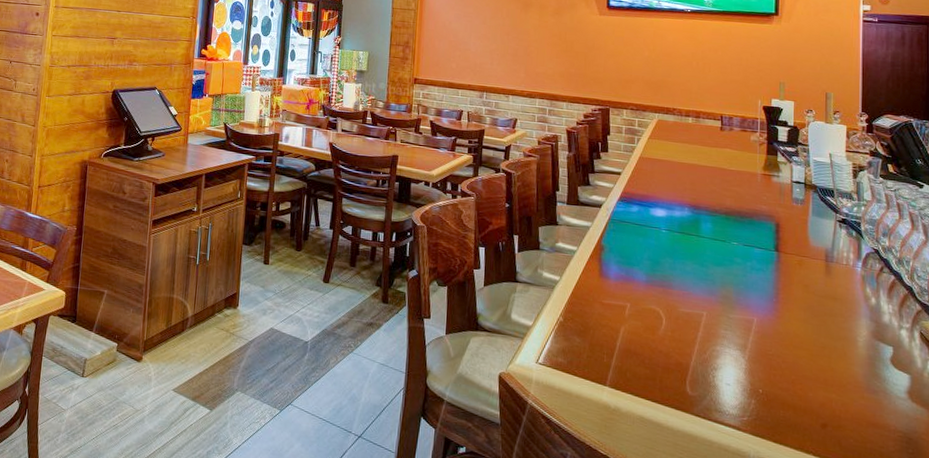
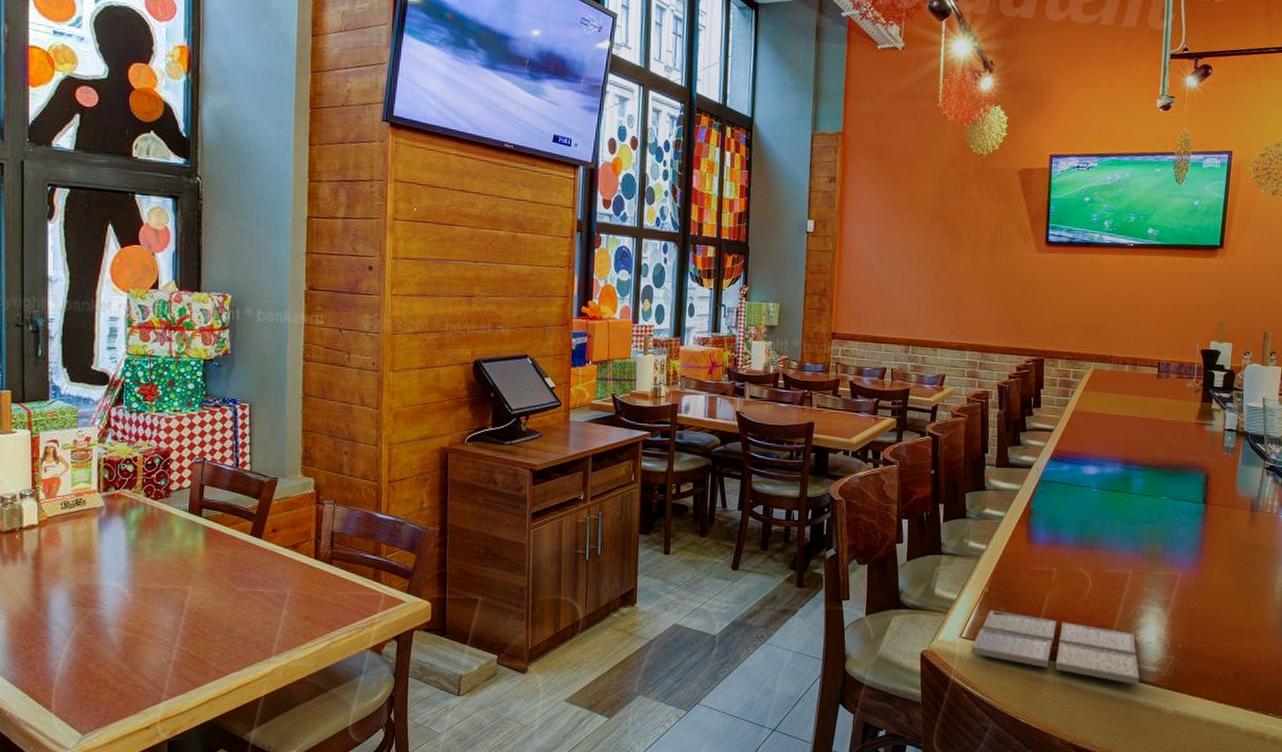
drink coaster: none [547,339,720,427] -> present [971,611,1140,685]

